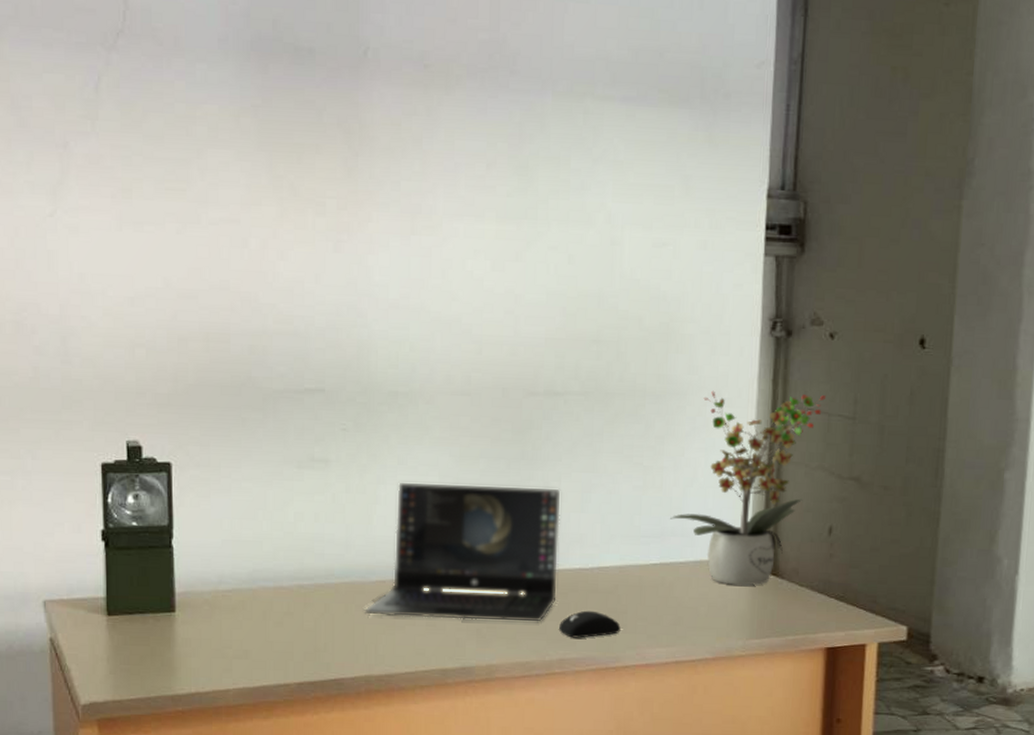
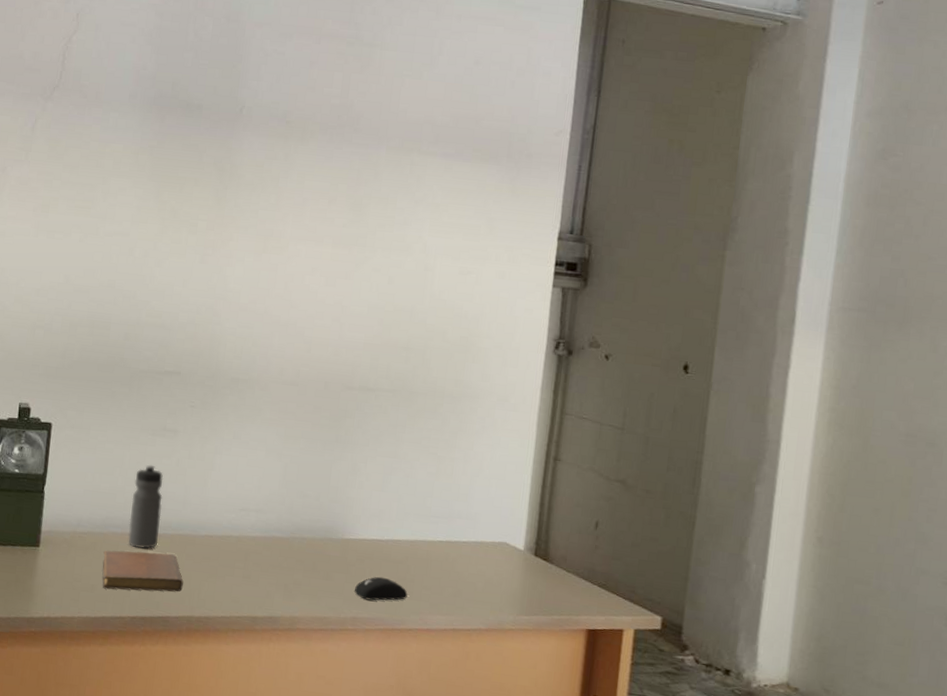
notebook: none [255,606,356,654] -> present [102,550,184,592]
water bottle: none [282,503,321,603] -> present [128,464,163,549]
laptop: present [364,483,561,621] -> none [192,454,366,582]
potted plant: present [670,390,827,586] -> none [457,396,600,567]

